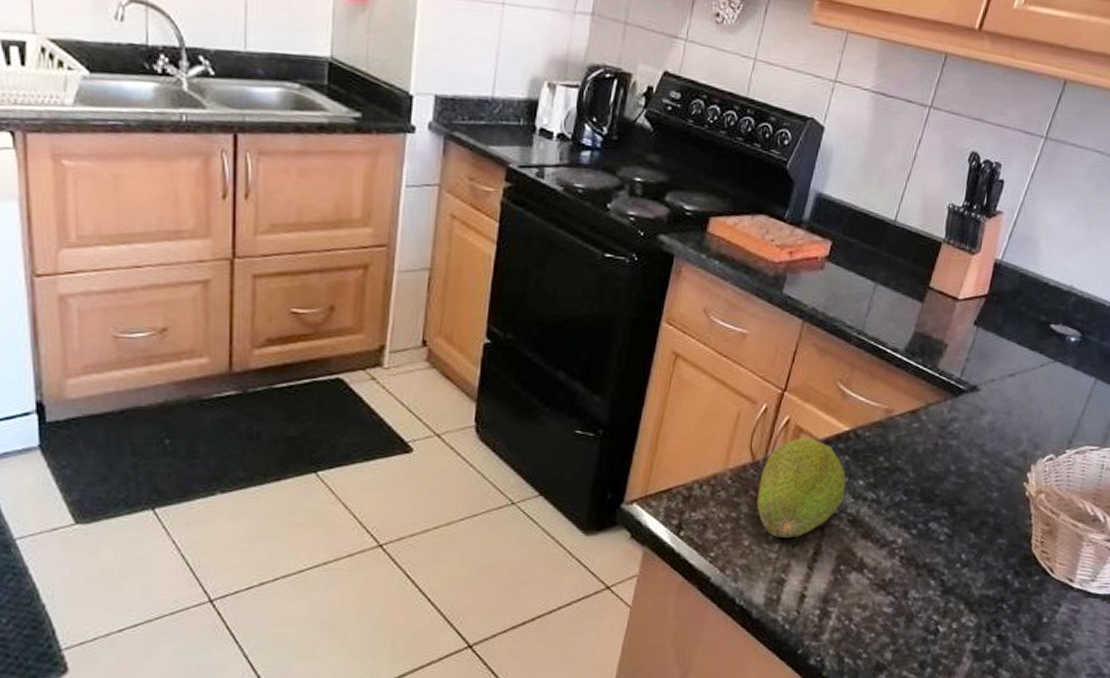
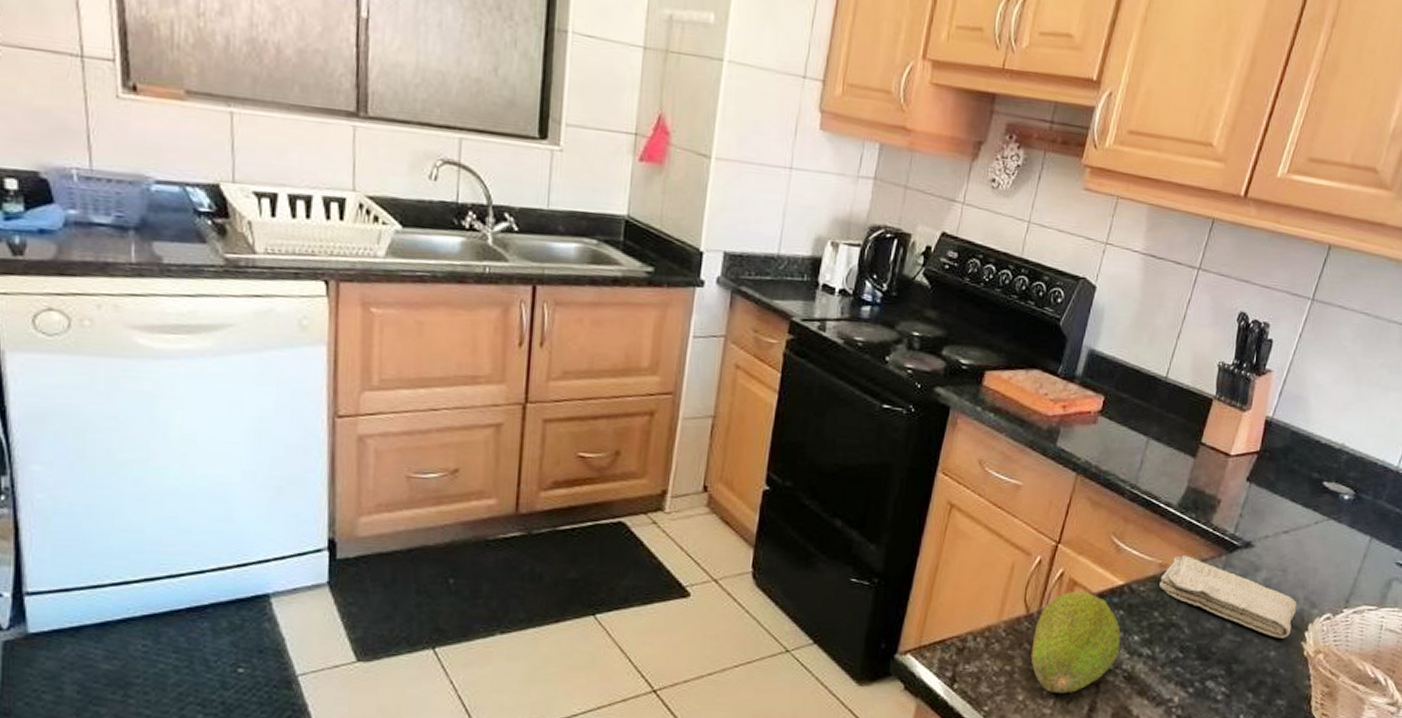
washcloth: none [885,401,1021,480] -> present [1159,556,1297,639]

